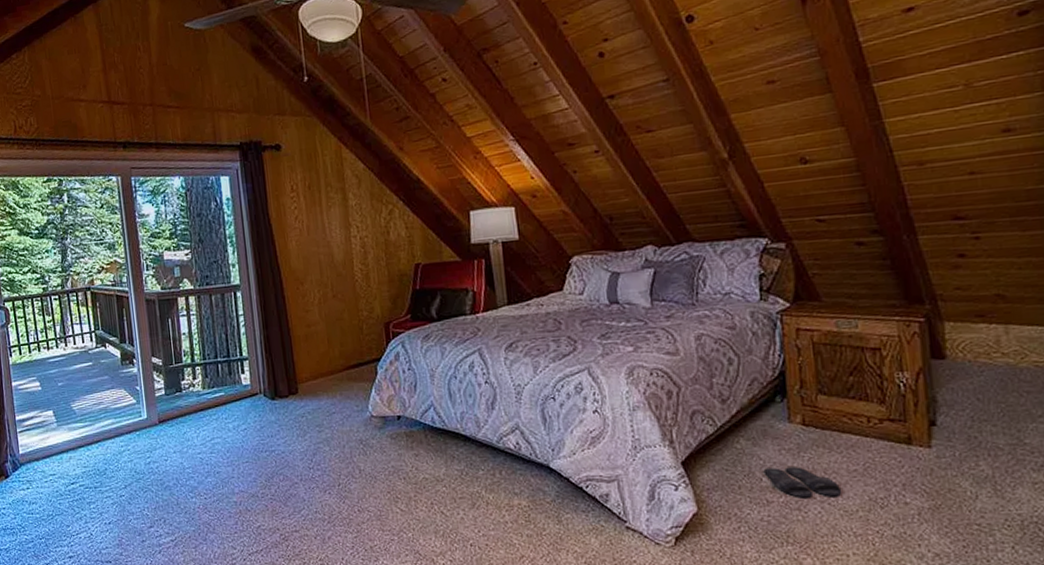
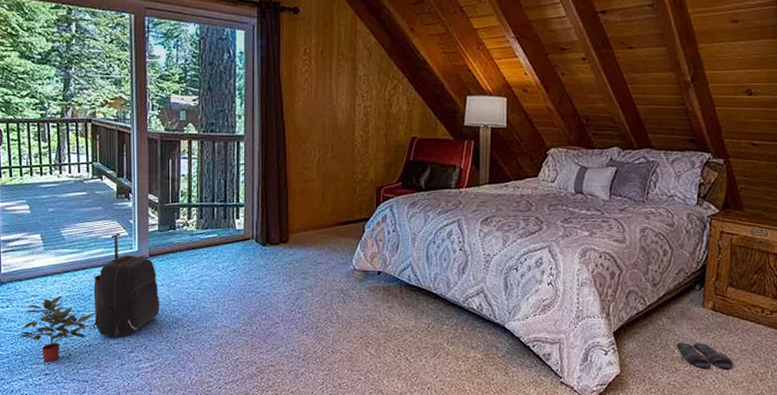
potted plant: none [41,472,113,545] -> present [19,295,96,363]
rolling backpack: none [107,401,175,514] -> present [88,233,160,339]

